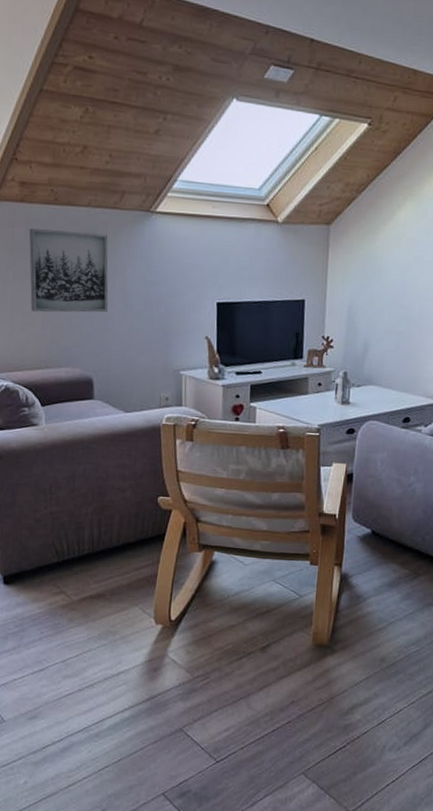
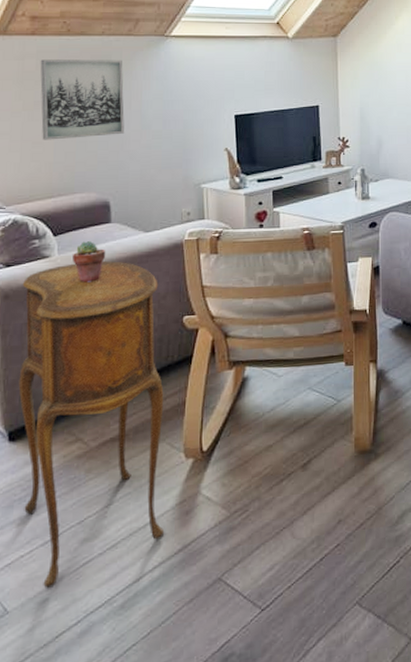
side table: none [11,434,138,710] -> present [18,261,165,589]
potted succulent: none [58,414,89,454] -> present [73,241,106,283]

